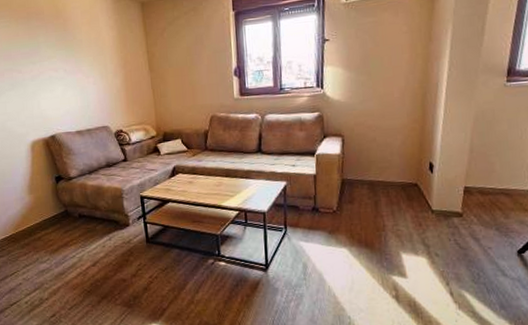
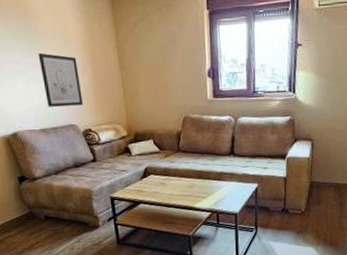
wall art: none [75,59,115,110] -> present [38,52,83,107]

